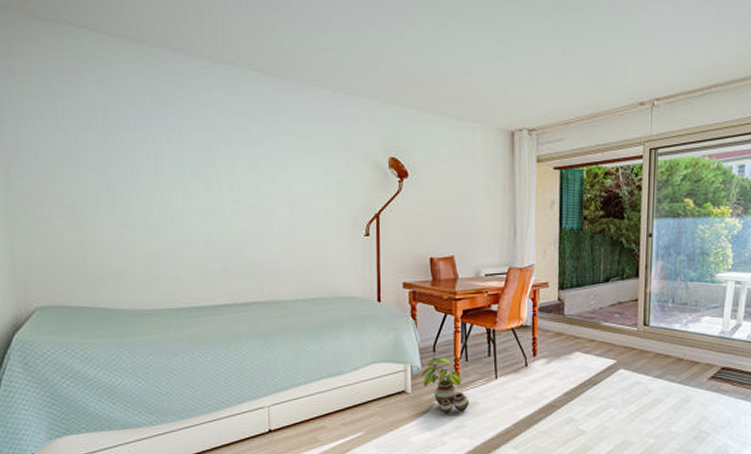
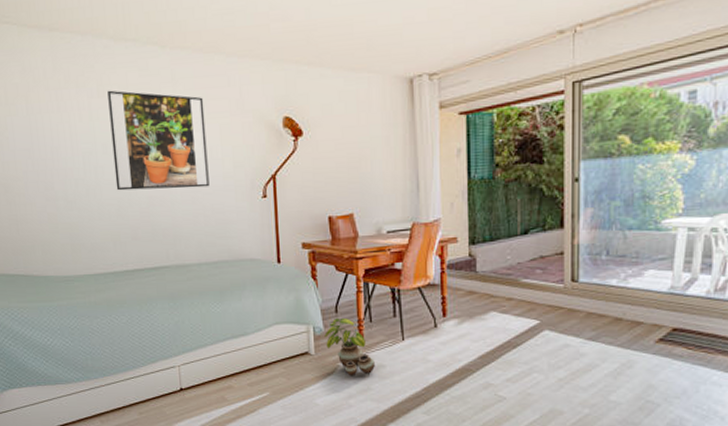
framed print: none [201,113,310,222] -> present [107,90,210,191]

